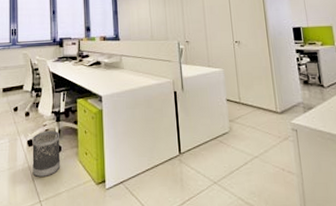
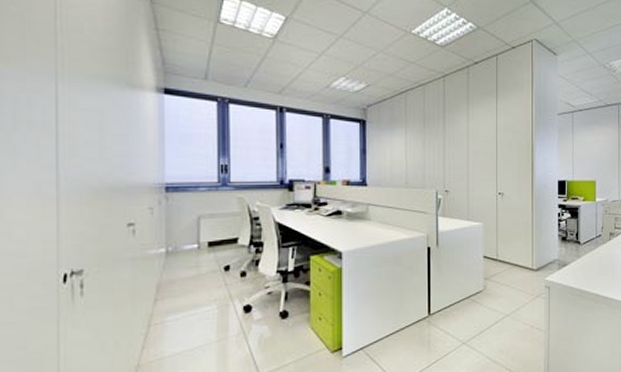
wastebasket: present [32,130,61,178] -> none [250,293,287,349]

